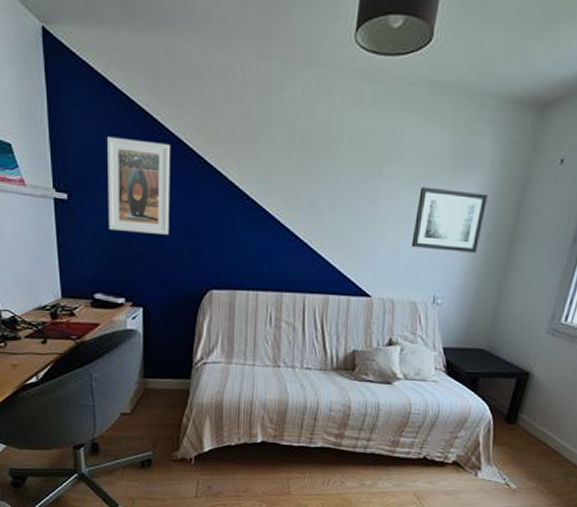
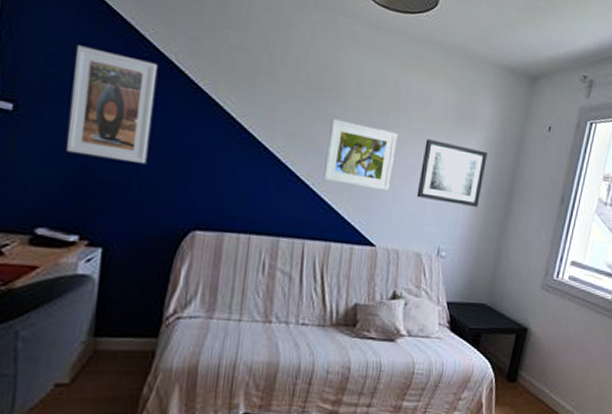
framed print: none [320,177,391,243] -> present [323,119,398,191]

